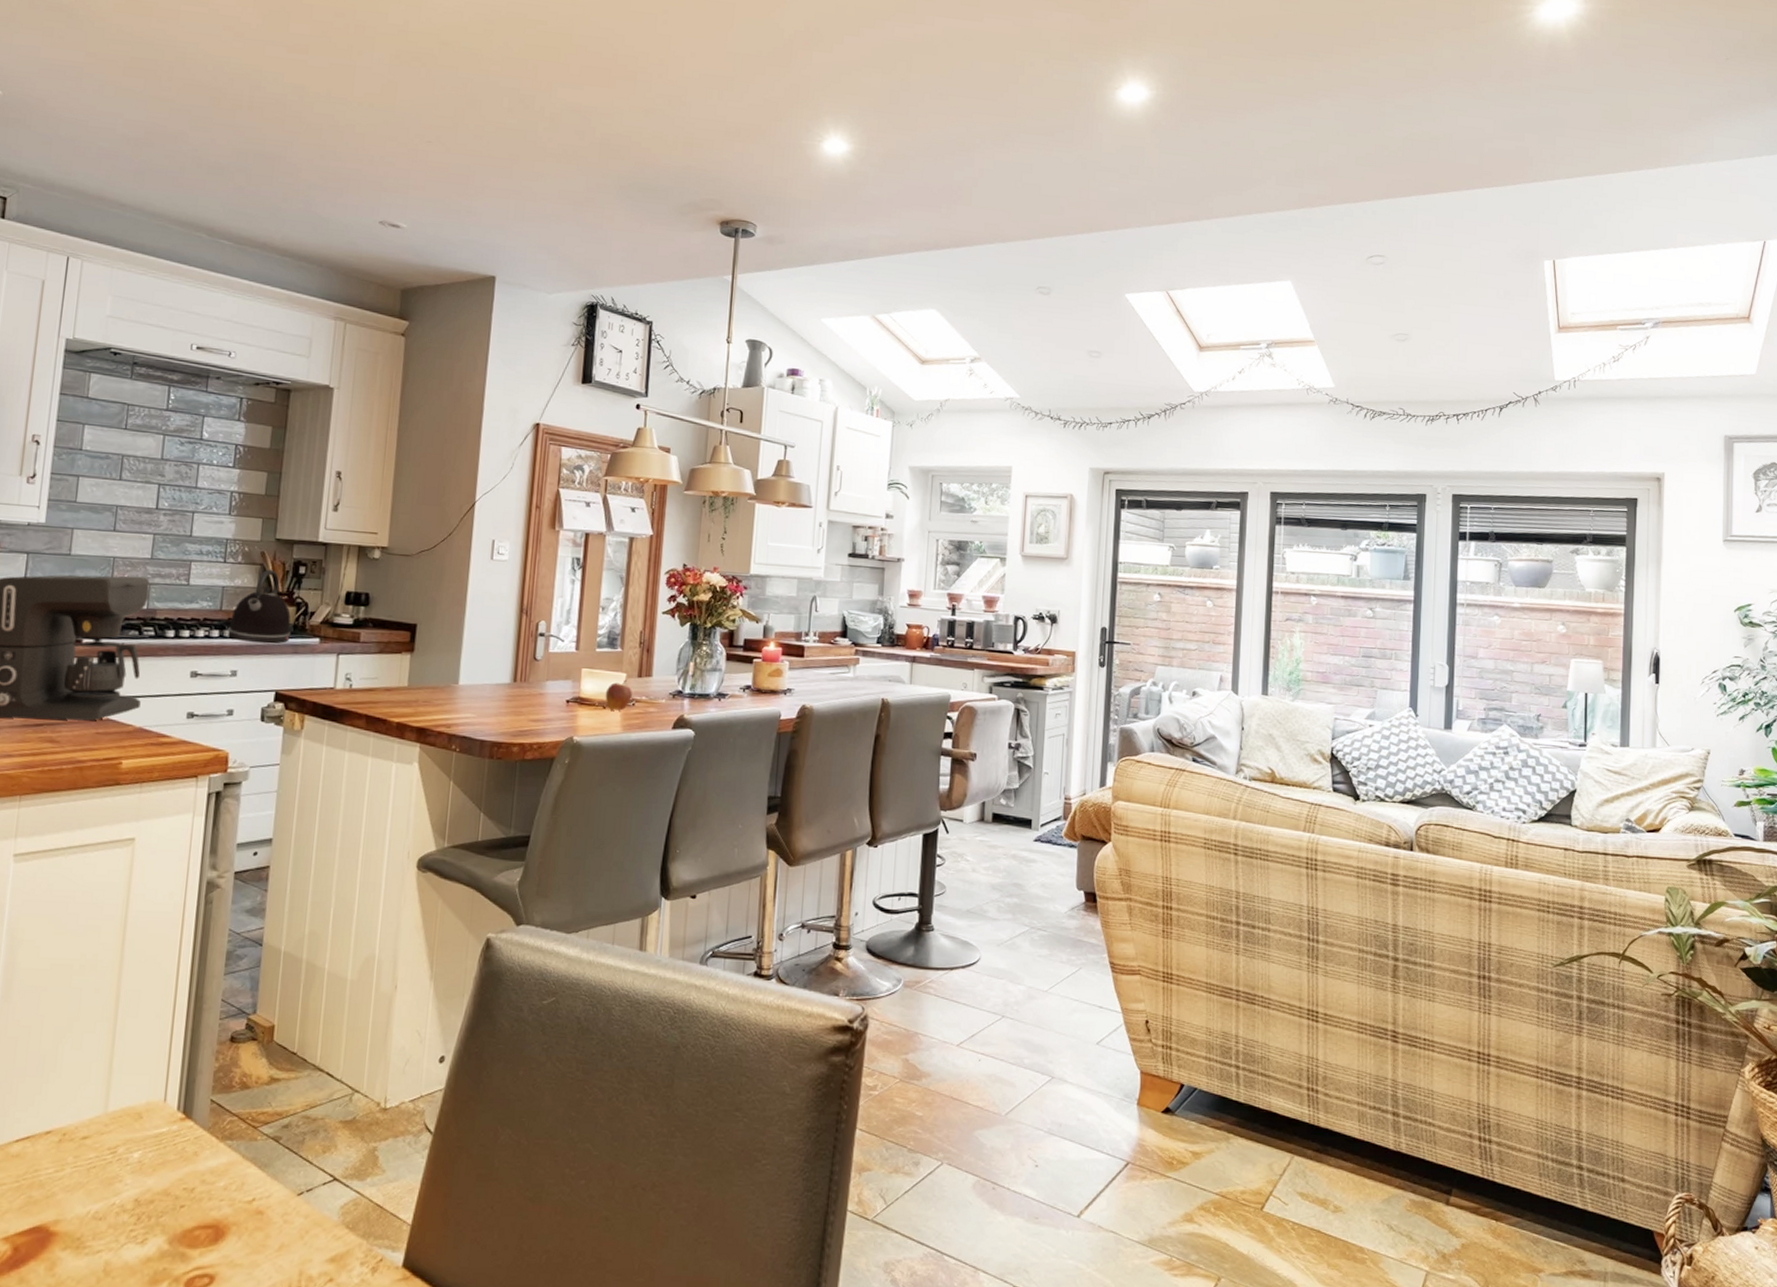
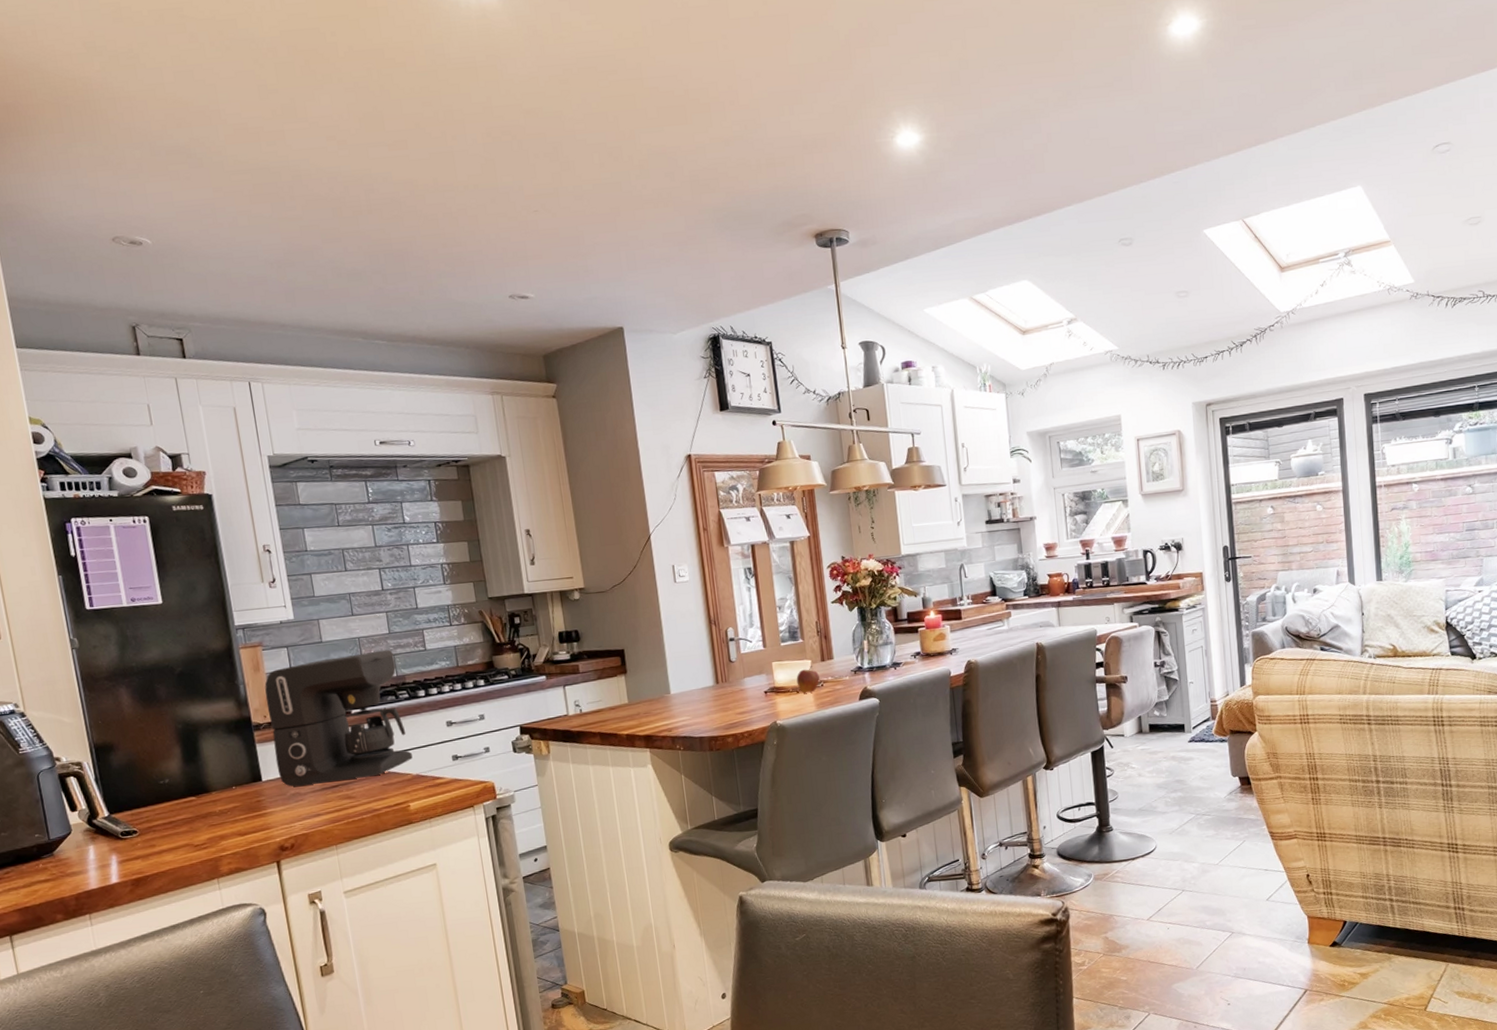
kettle: present [227,569,292,644] -> none [467,624,521,690]

